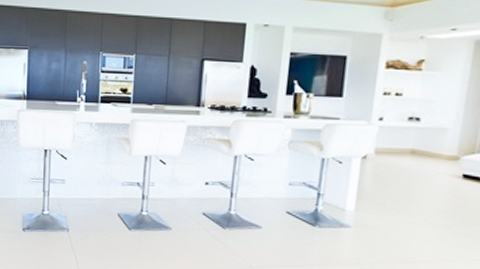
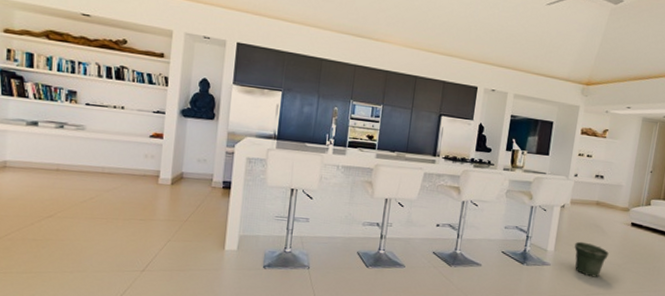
flower pot: none [381,198,433,242] -> present [574,241,610,278]

